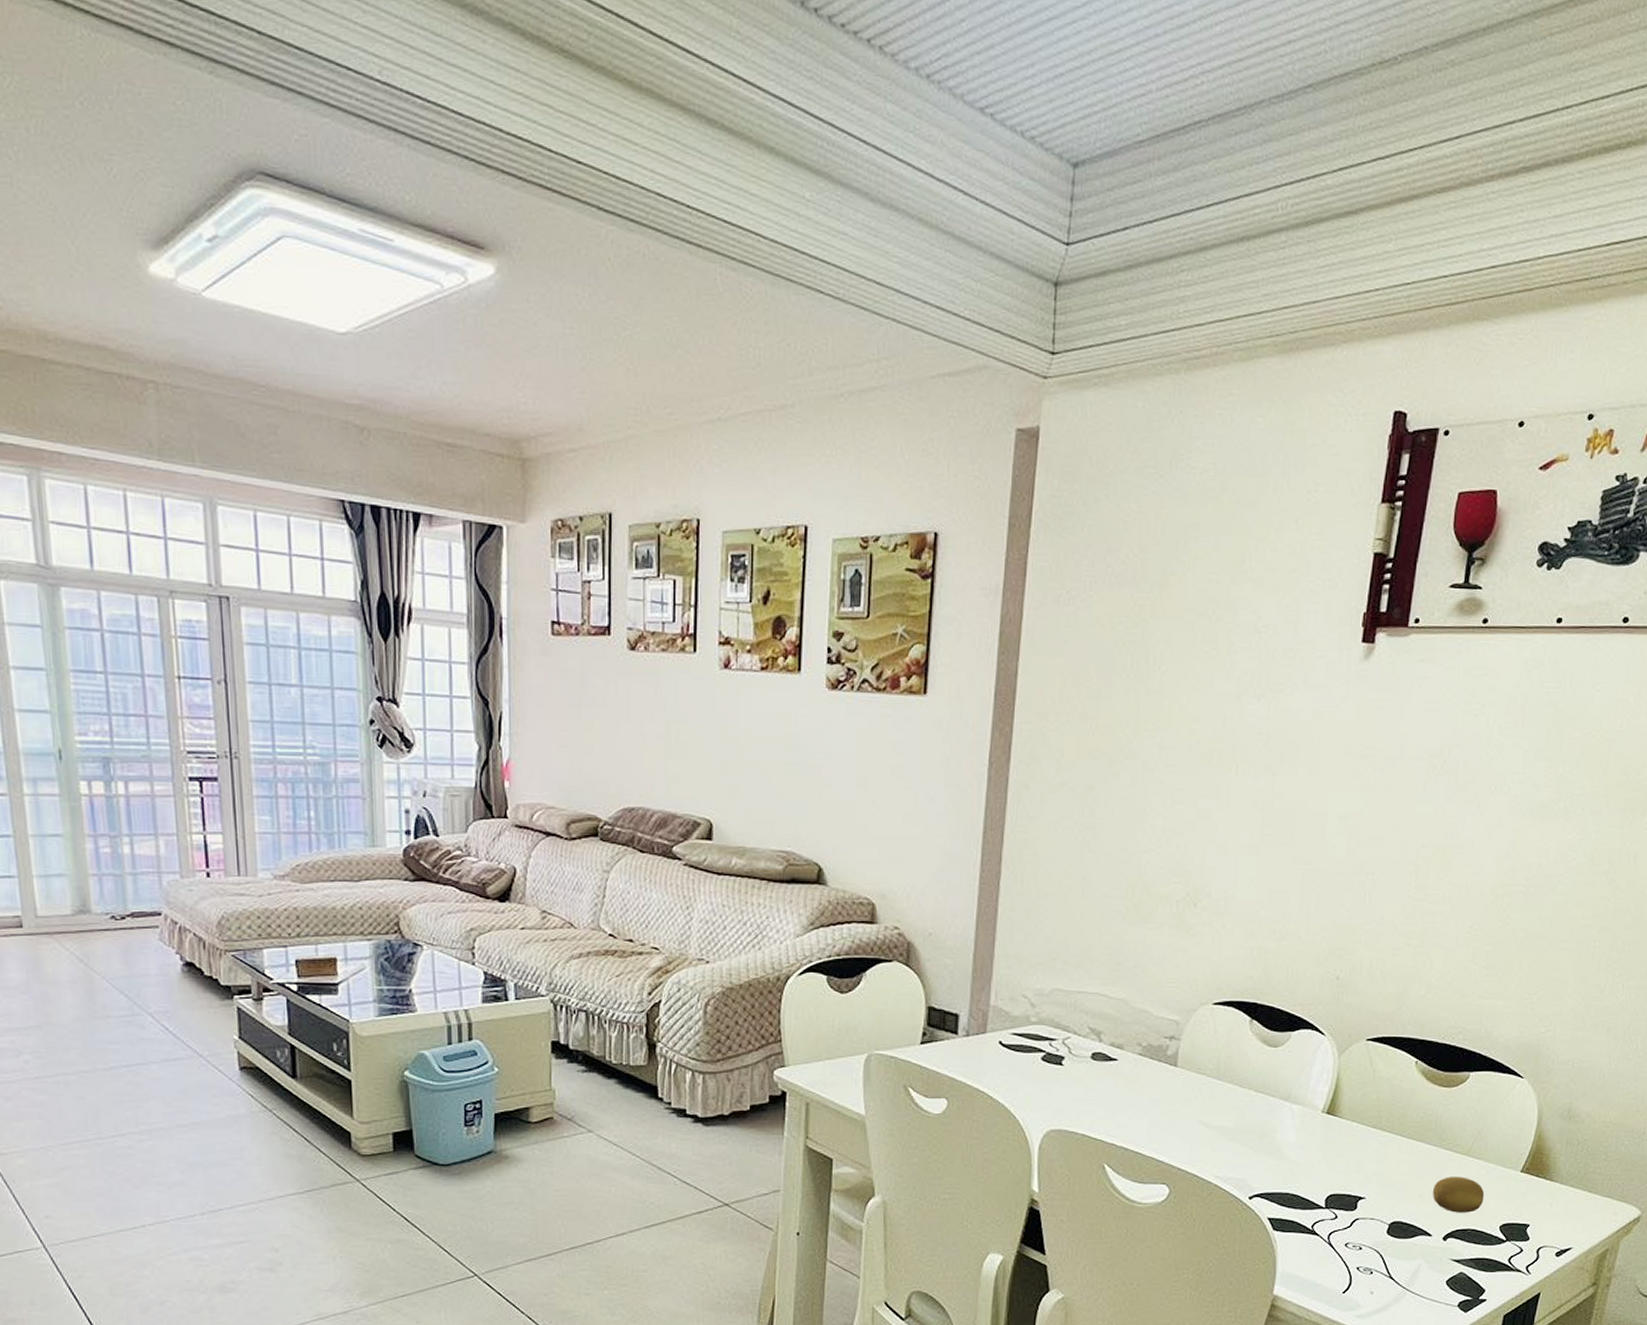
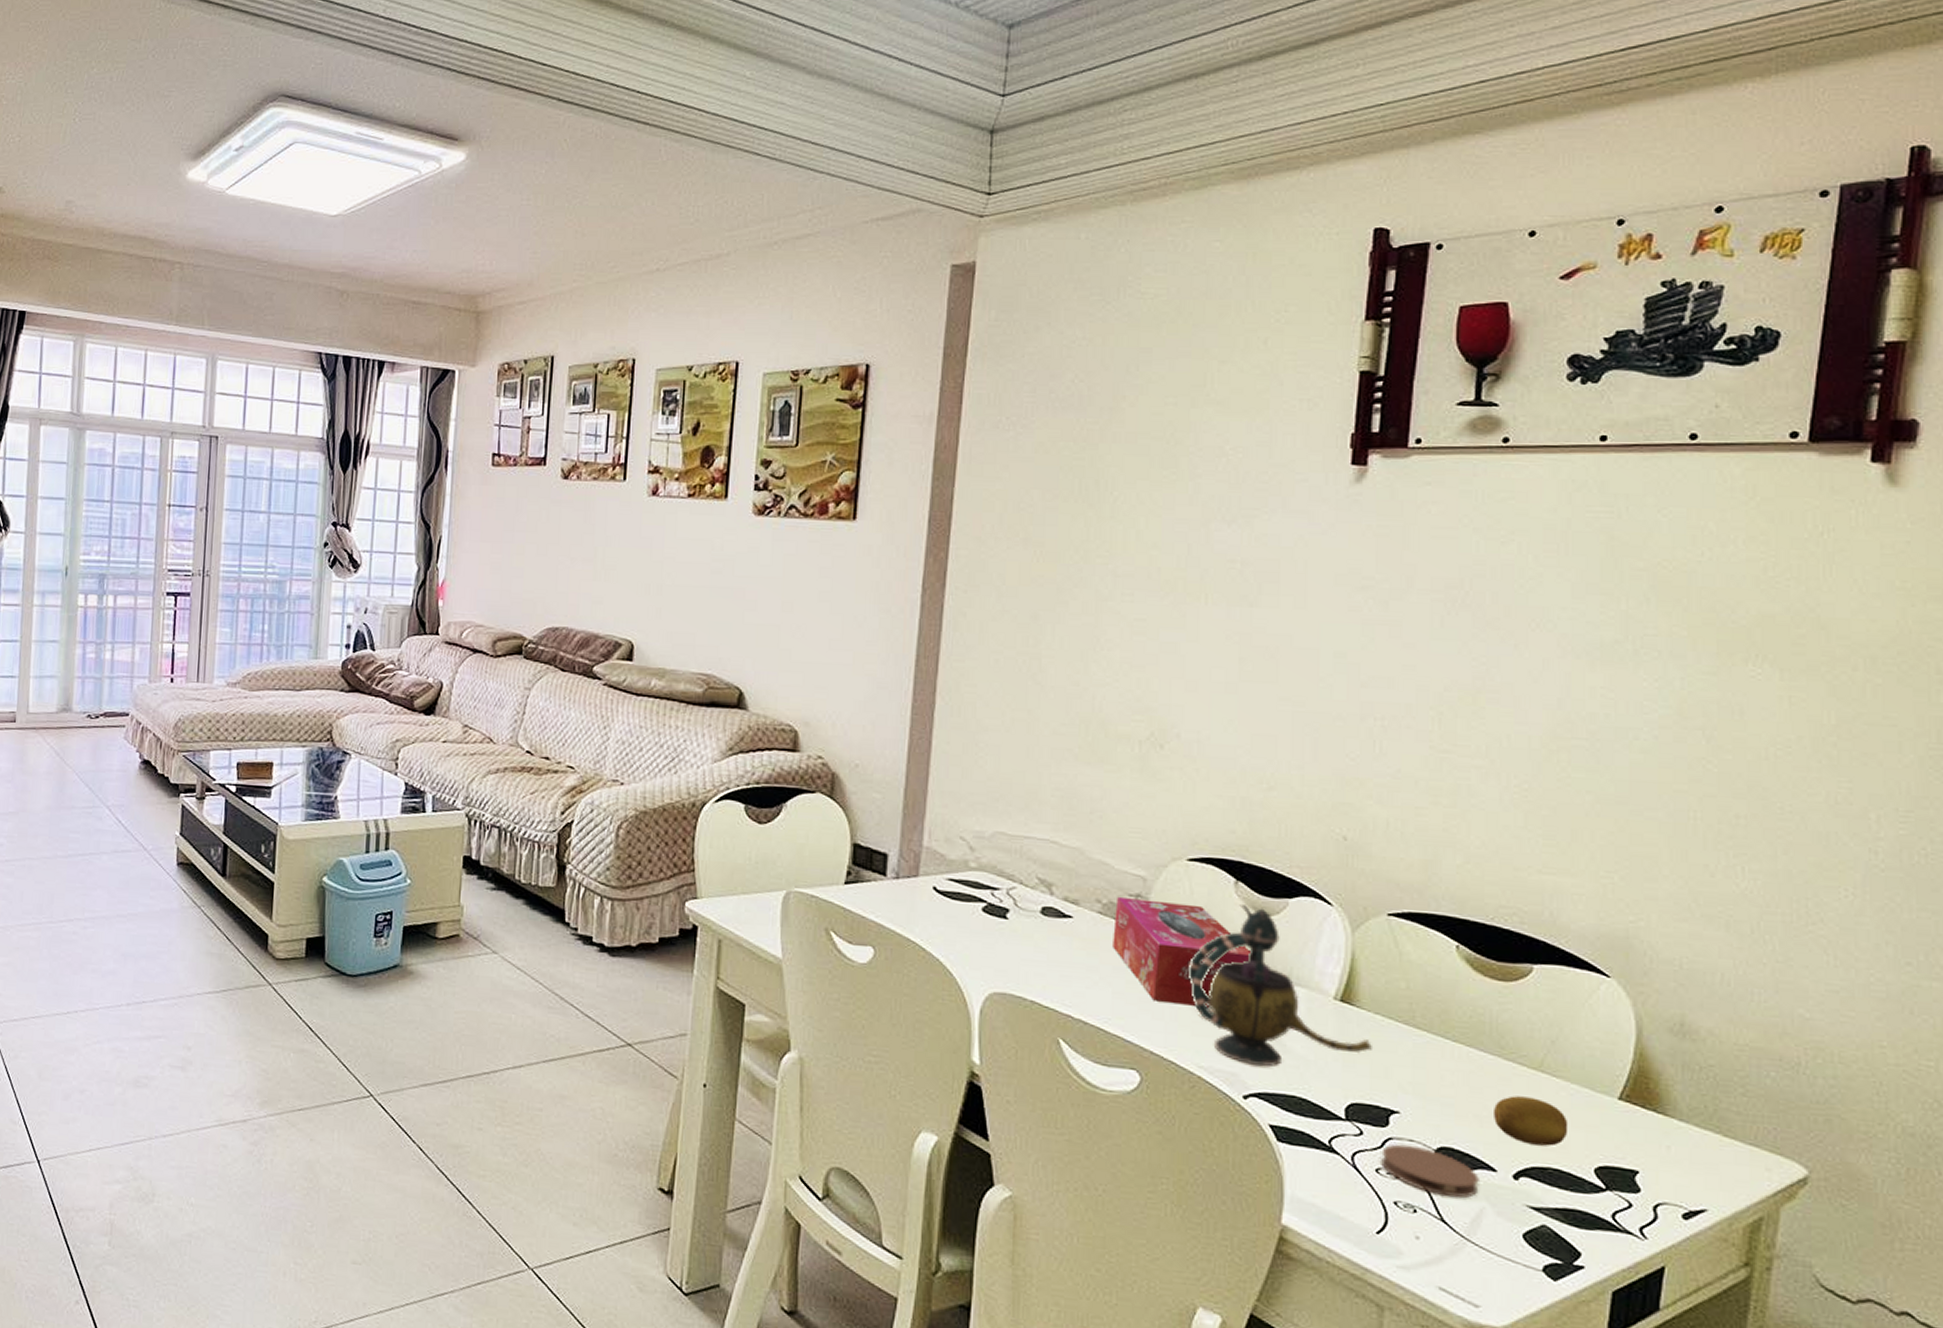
tissue box: none [1150,1039,1260,1128] -> present [1113,896,1250,1009]
teapot: none [1209,1040,1348,1172] -> present [1187,905,1372,1067]
coaster: none [1349,1222,1419,1260] -> present [1381,1143,1479,1198]

